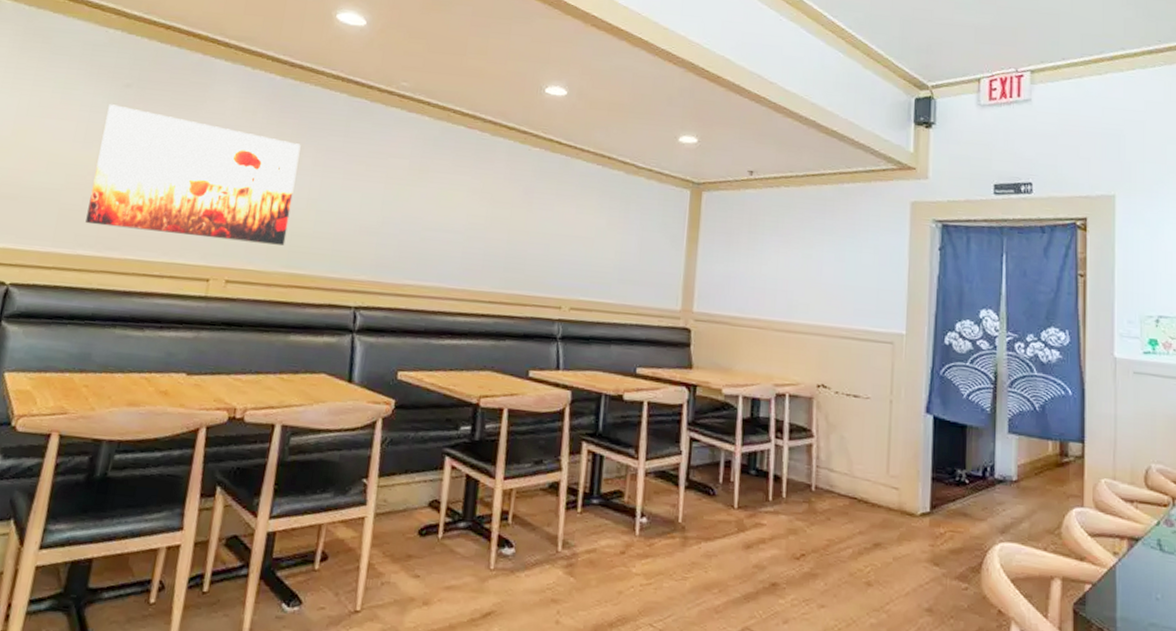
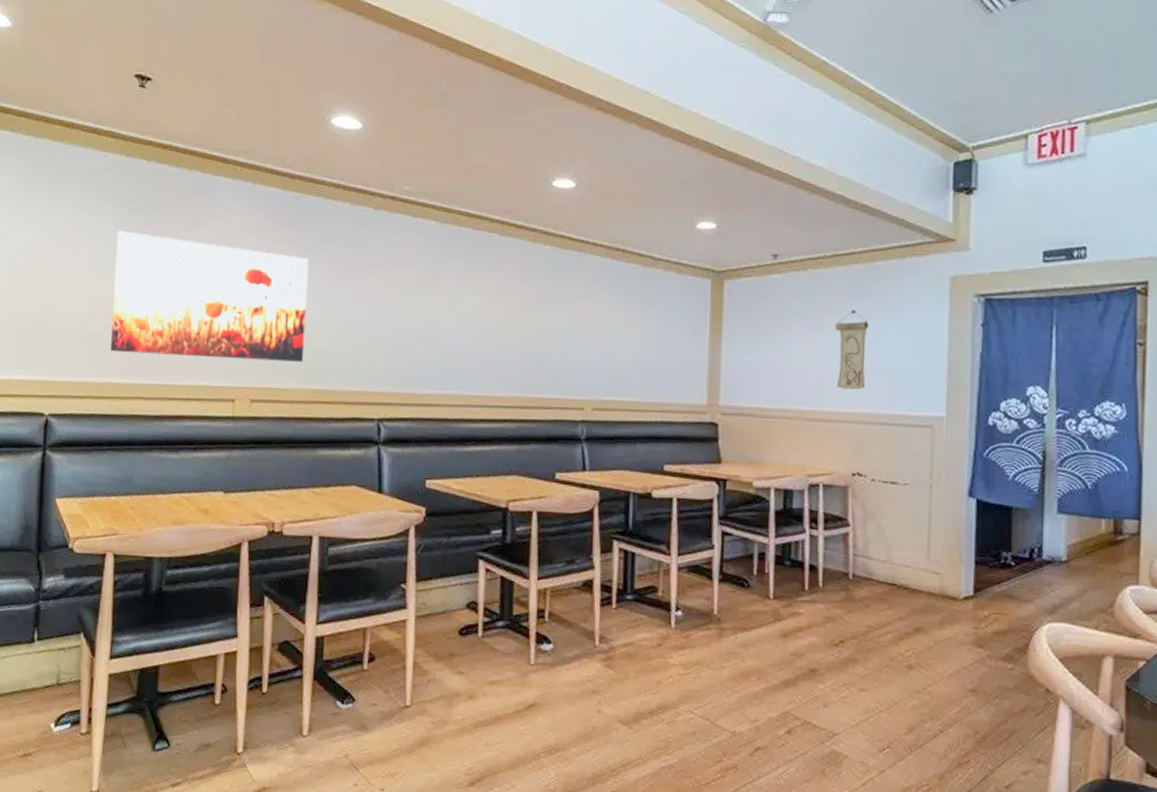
wall scroll: none [805,227,837,304] -> present [835,310,870,390]

